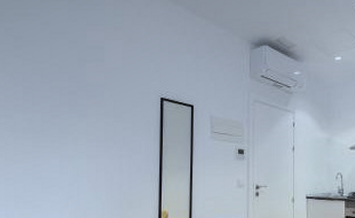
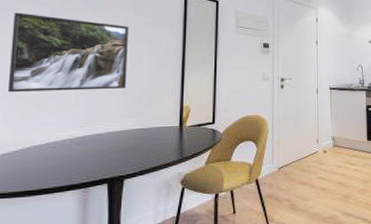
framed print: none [8,119,110,194] -> present [7,12,130,93]

